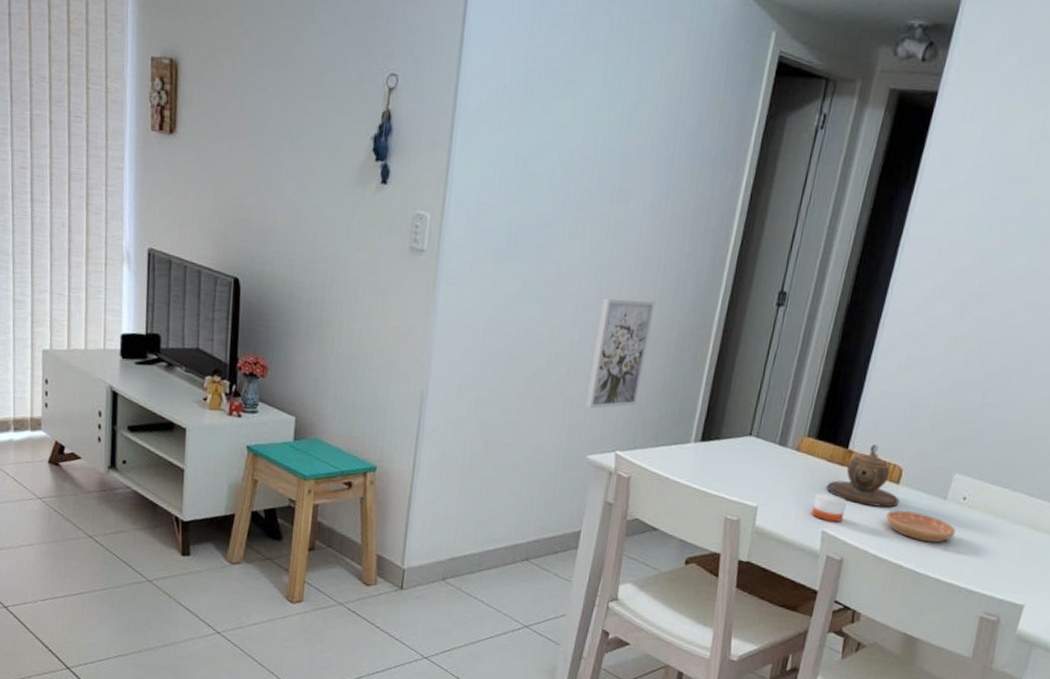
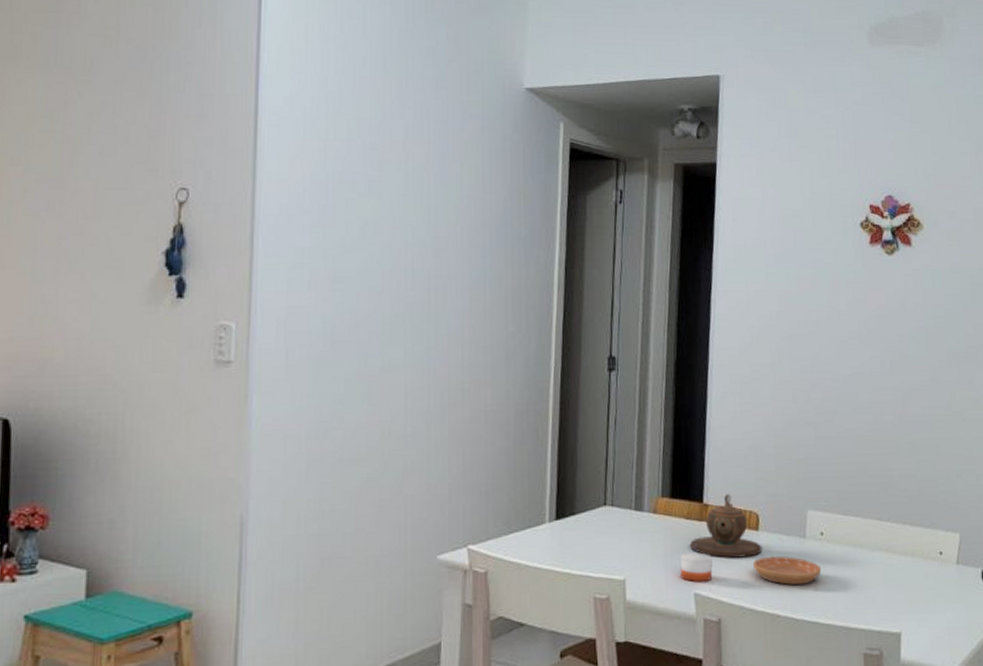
wall art: present [585,297,655,409] -> none [428,383,487,504]

